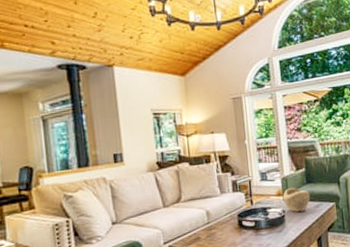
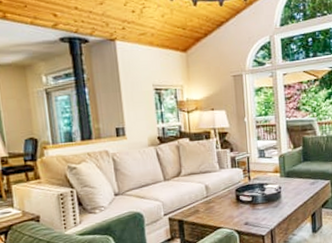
decorative bowl: present [283,188,310,212] -> none [280,165,306,189]

